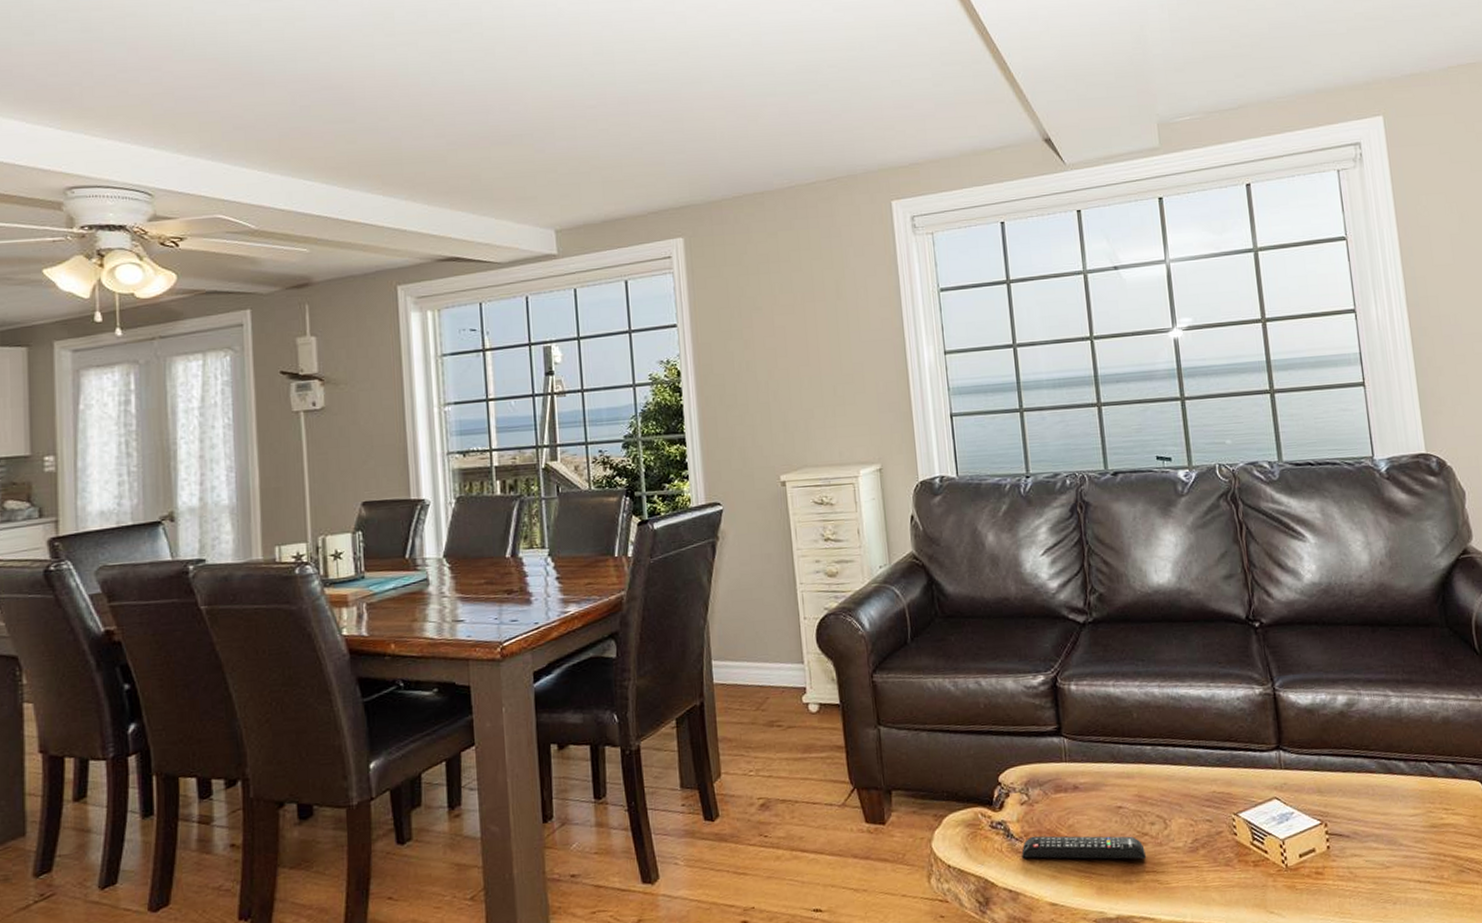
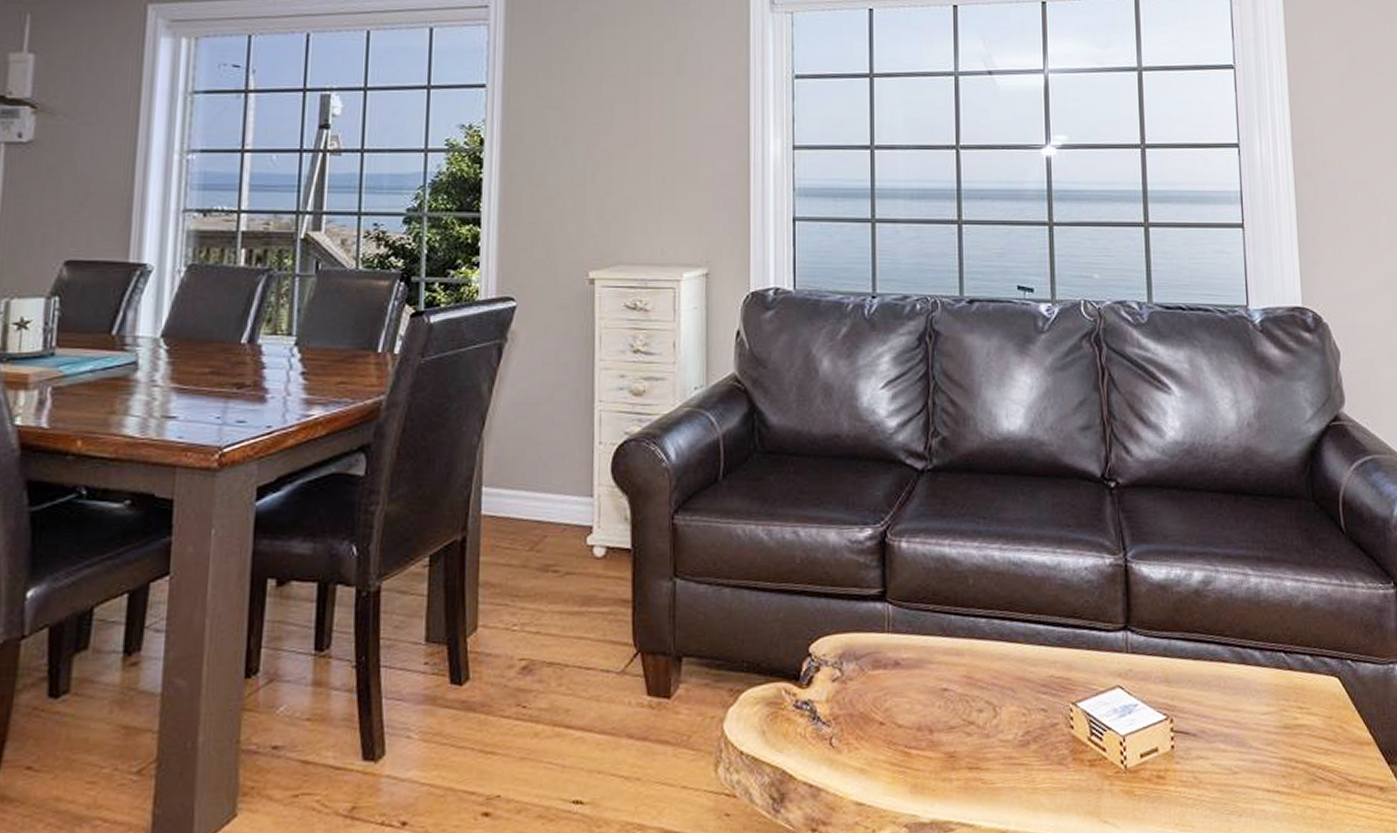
remote control: present [1022,835,1146,860] -> none [828,719,970,753]

